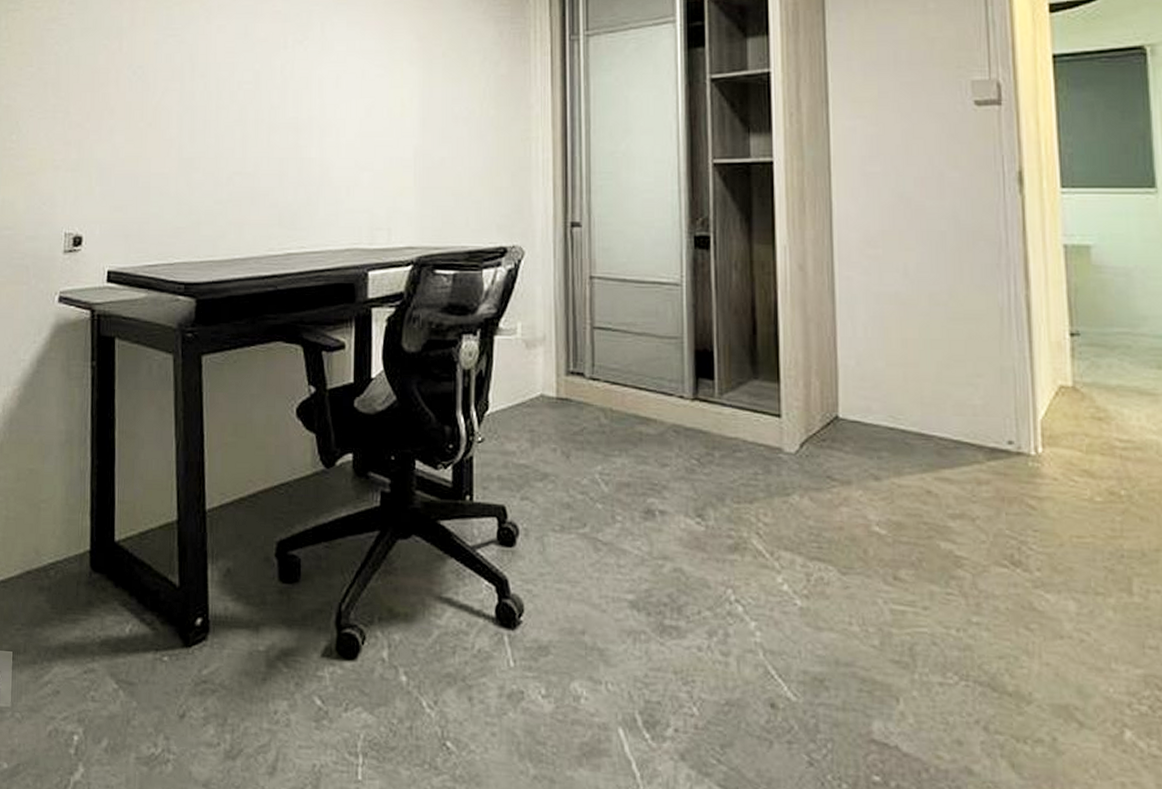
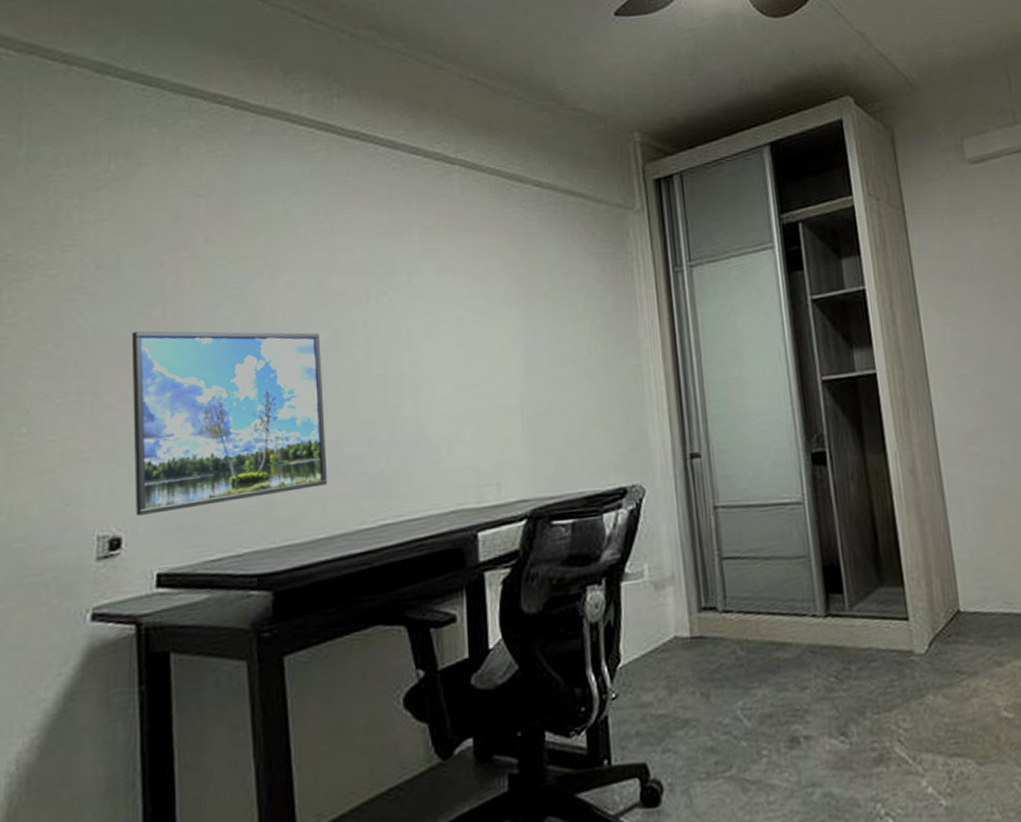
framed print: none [93,61,245,220] -> present [131,331,328,516]

